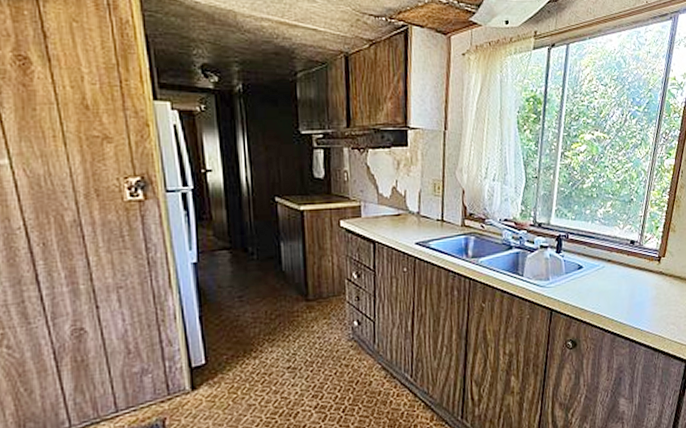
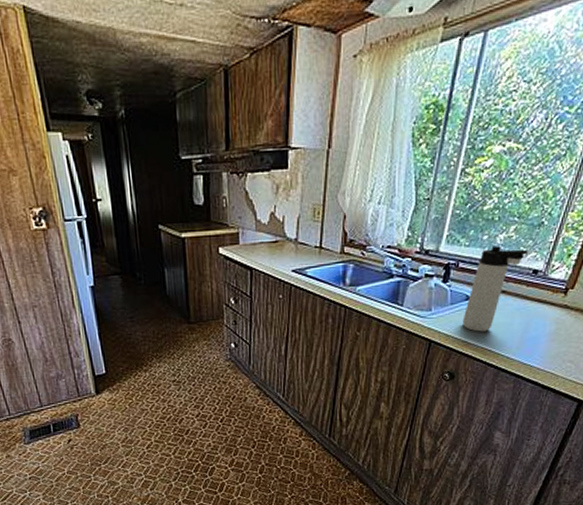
thermos bottle: none [577,219,624,299] -> present [462,246,528,332]

